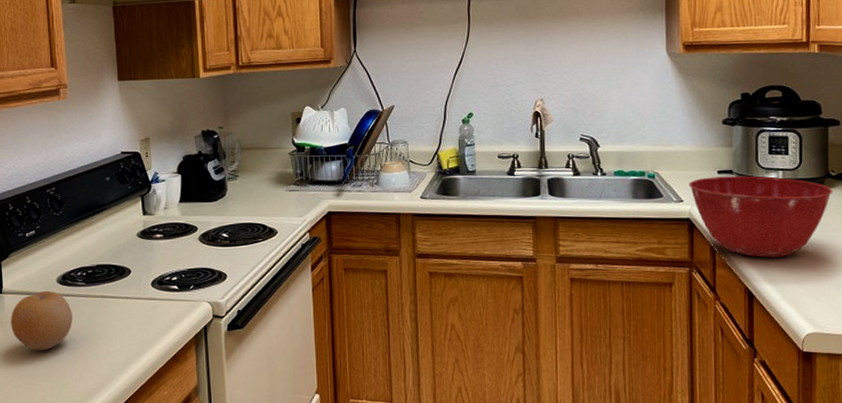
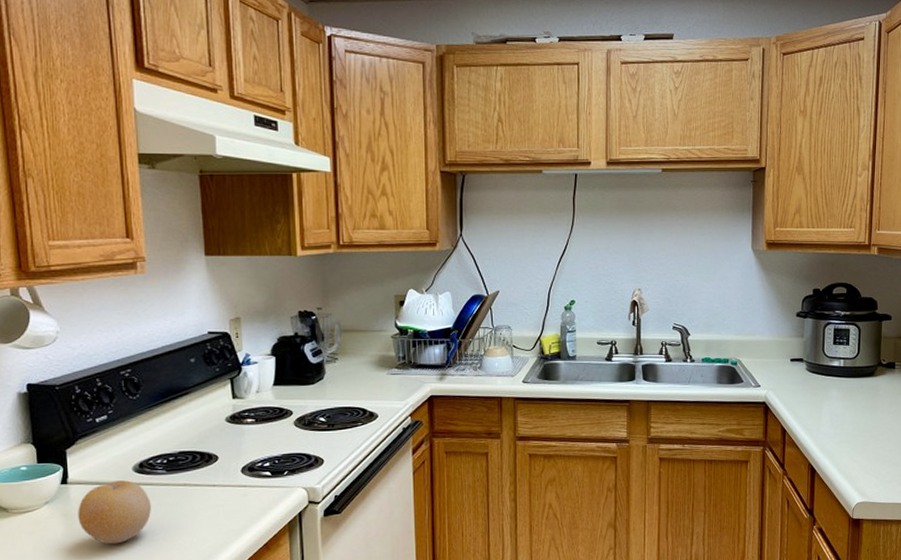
mixing bowl: present [688,176,833,258] -> none [765,363,883,437]

